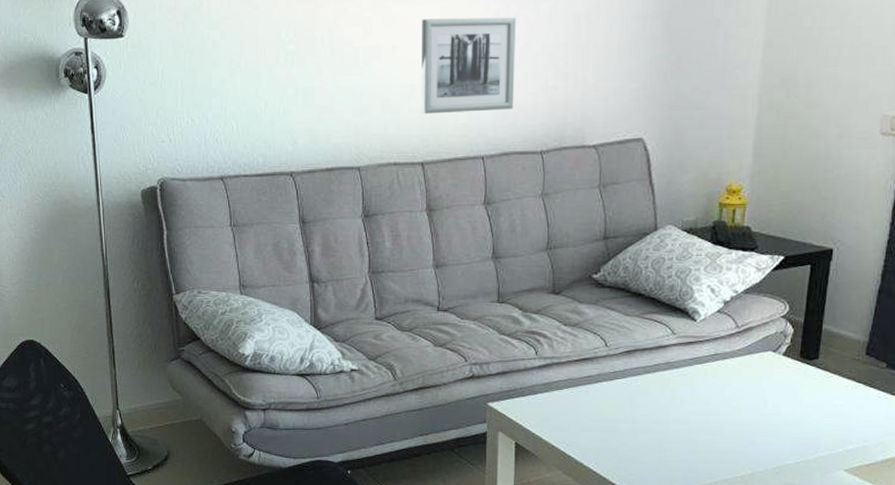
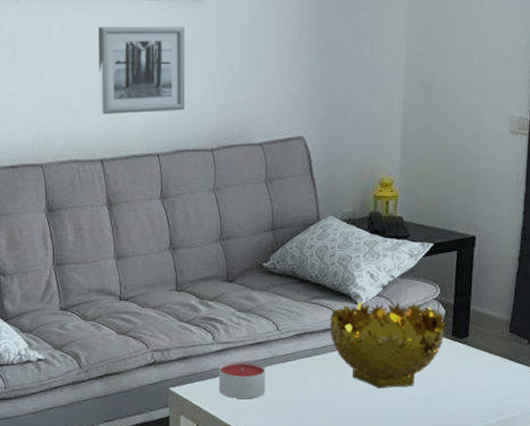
candle: none [540,378,591,417] -> present [218,362,265,398]
decorative bowl: none [663,317,793,411] -> present [329,301,446,389]

